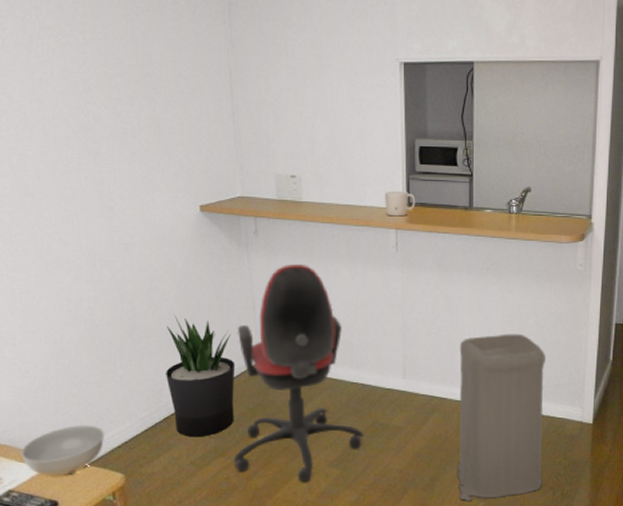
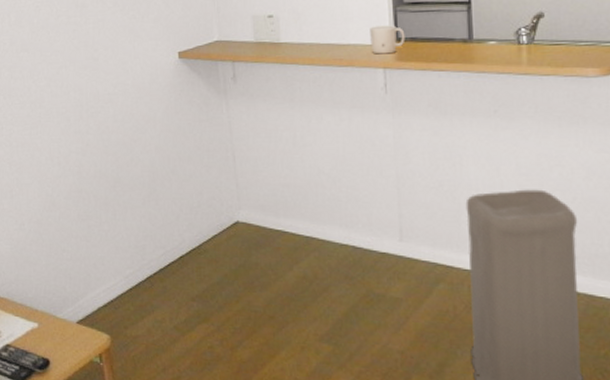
bowl: present [20,425,105,476] -> none [17,280,92,333]
planter: present [166,315,235,438] -> none [148,167,217,300]
office chair: present [233,263,365,483] -> none [217,110,358,358]

